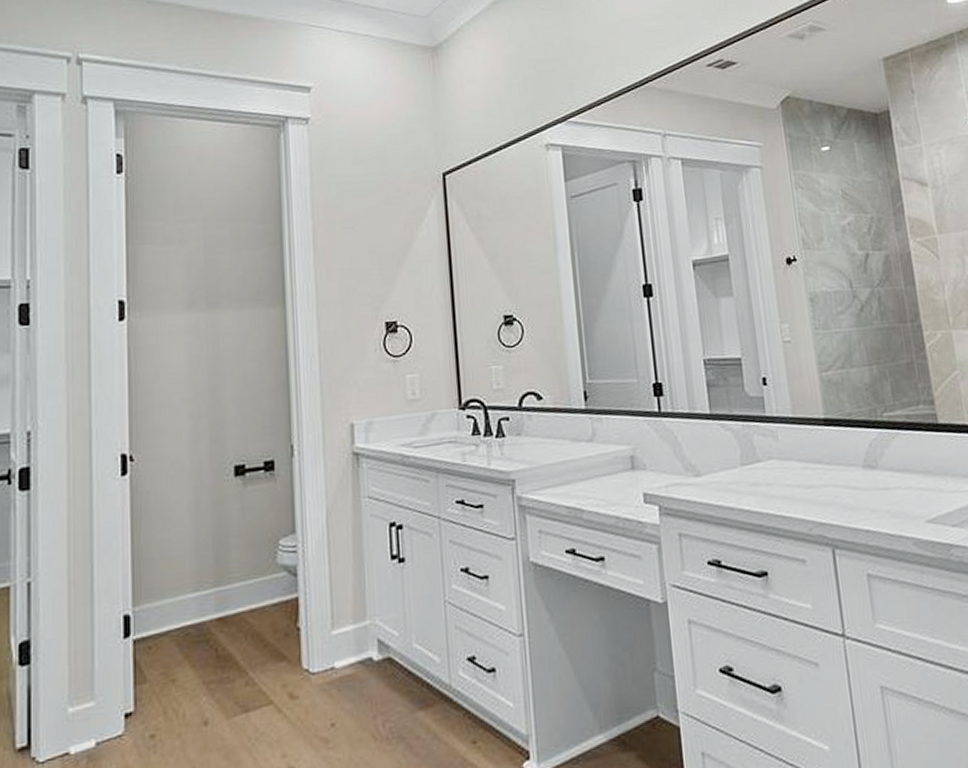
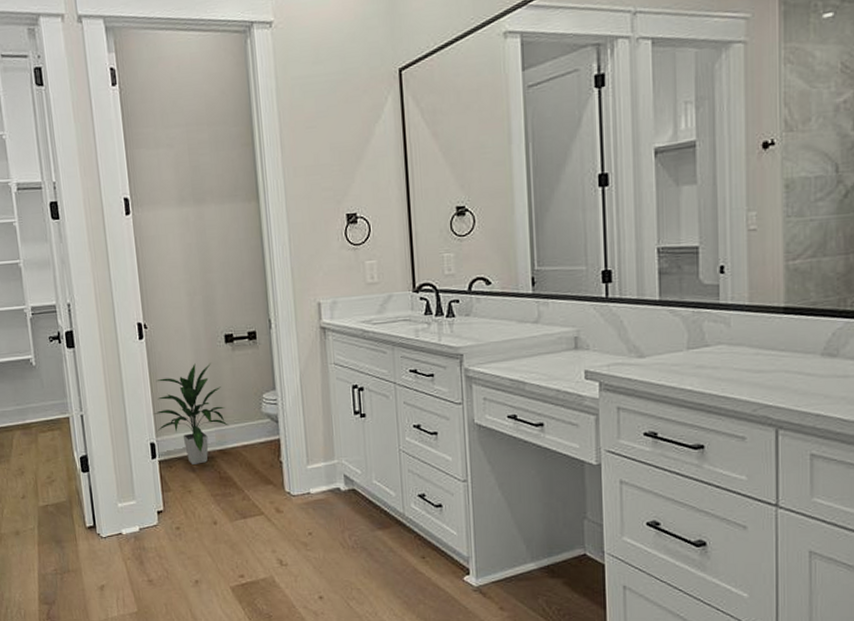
indoor plant: none [131,502,234,642] -> present [153,362,230,464]

